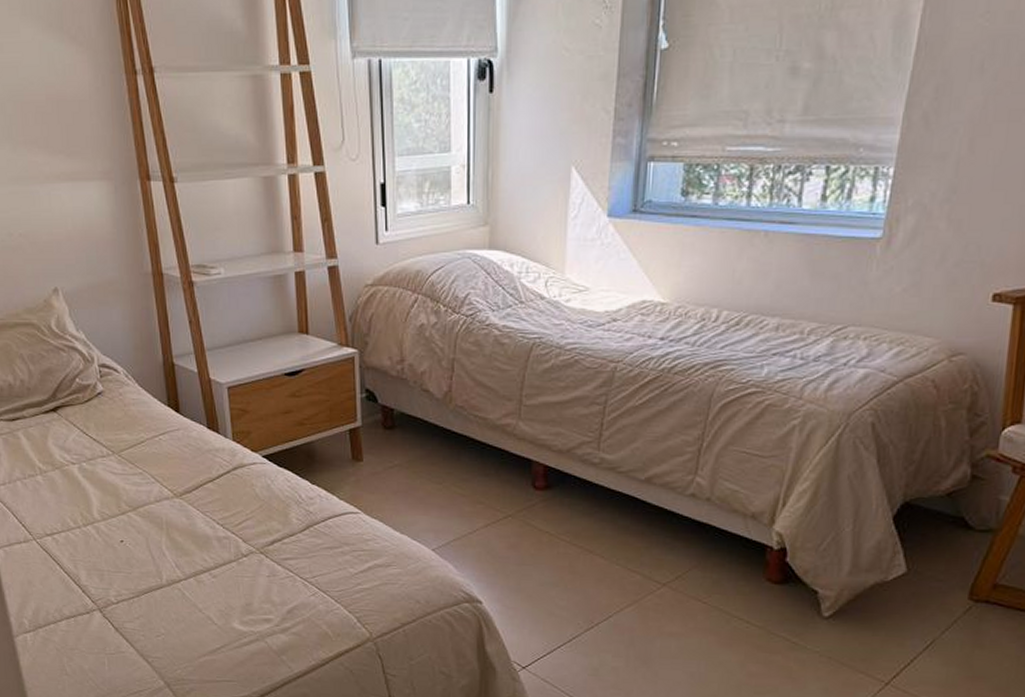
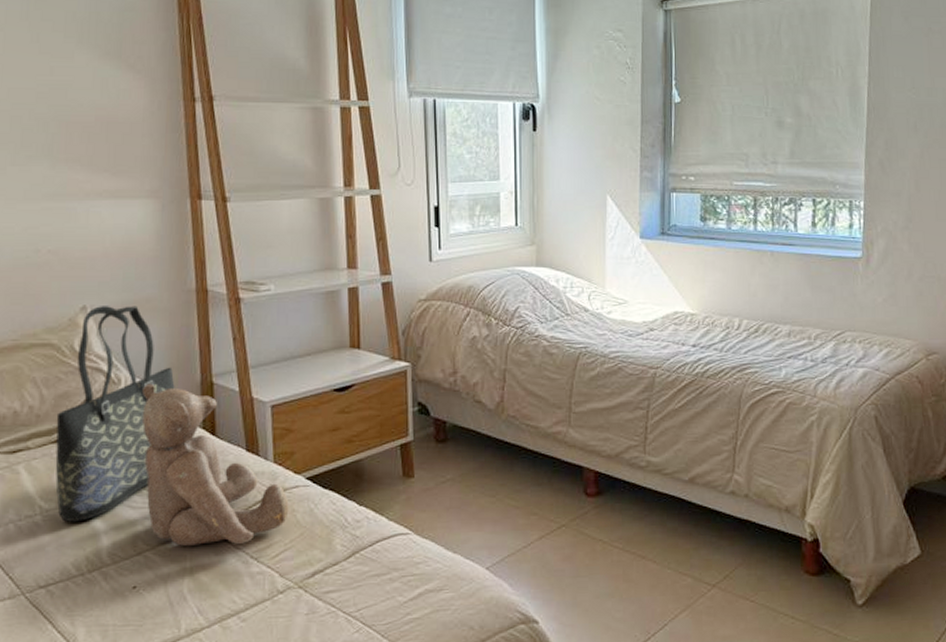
tote bag: none [43,288,141,483] -> present [55,306,175,522]
teddy bear: none [113,362,248,511] -> present [143,383,289,546]

